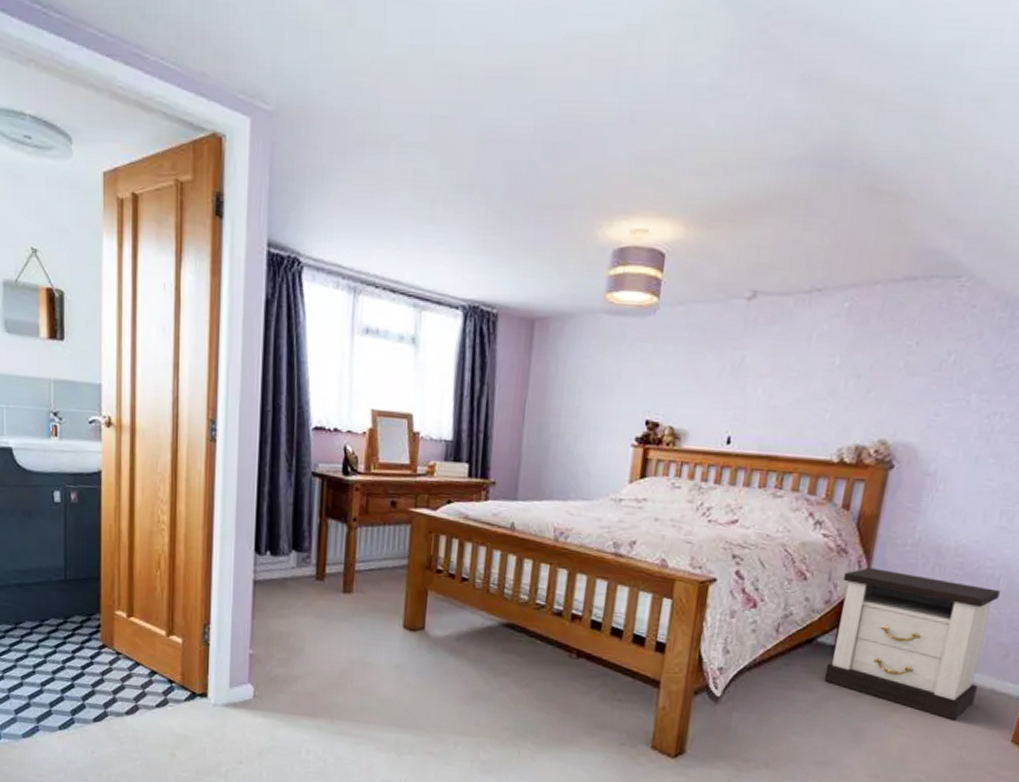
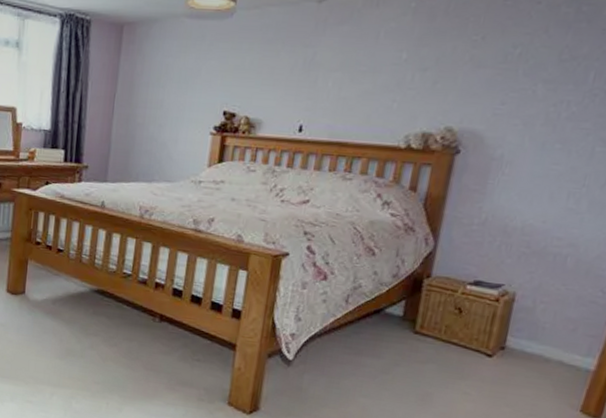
nightstand: present [823,567,1000,721] -> none [391,245,568,390]

